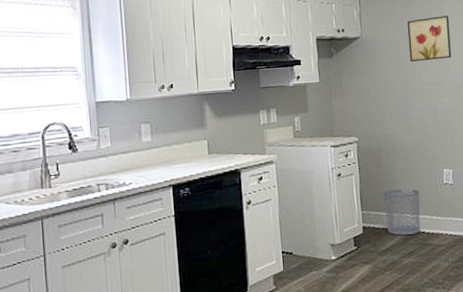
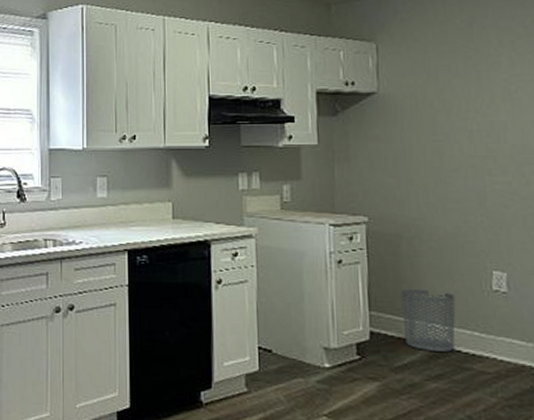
wall art: present [407,15,452,63] -> none [444,70,511,128]

